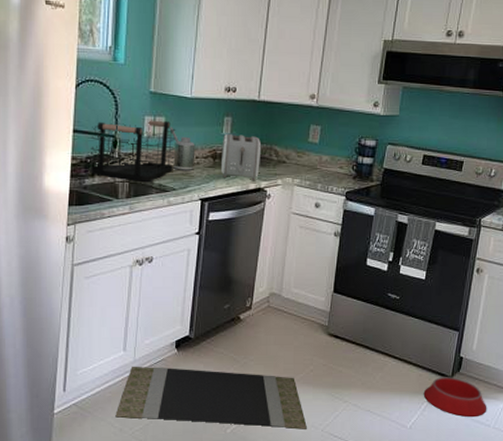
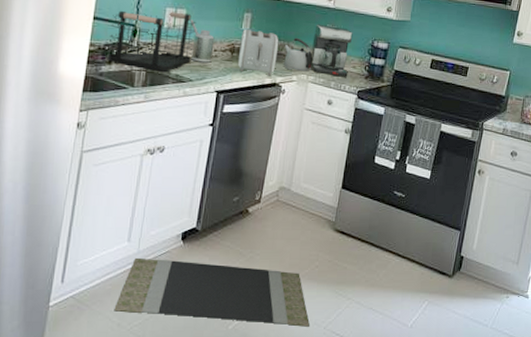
kettle: none [266,139,297,174] -> present [283,37,313,71]
coffee maker: none [295,124,338,178] -> present [310,24,353,77]
pet bowl: present [423,377,487,417] -> none [425,276,485,316]

